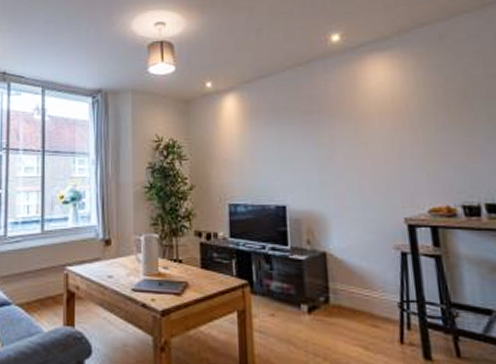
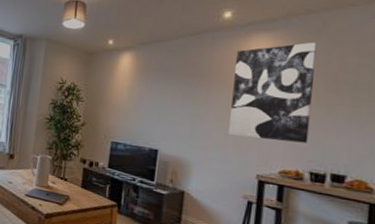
wall art: none [353,56,452,176] -> present [228,42,317,144]

